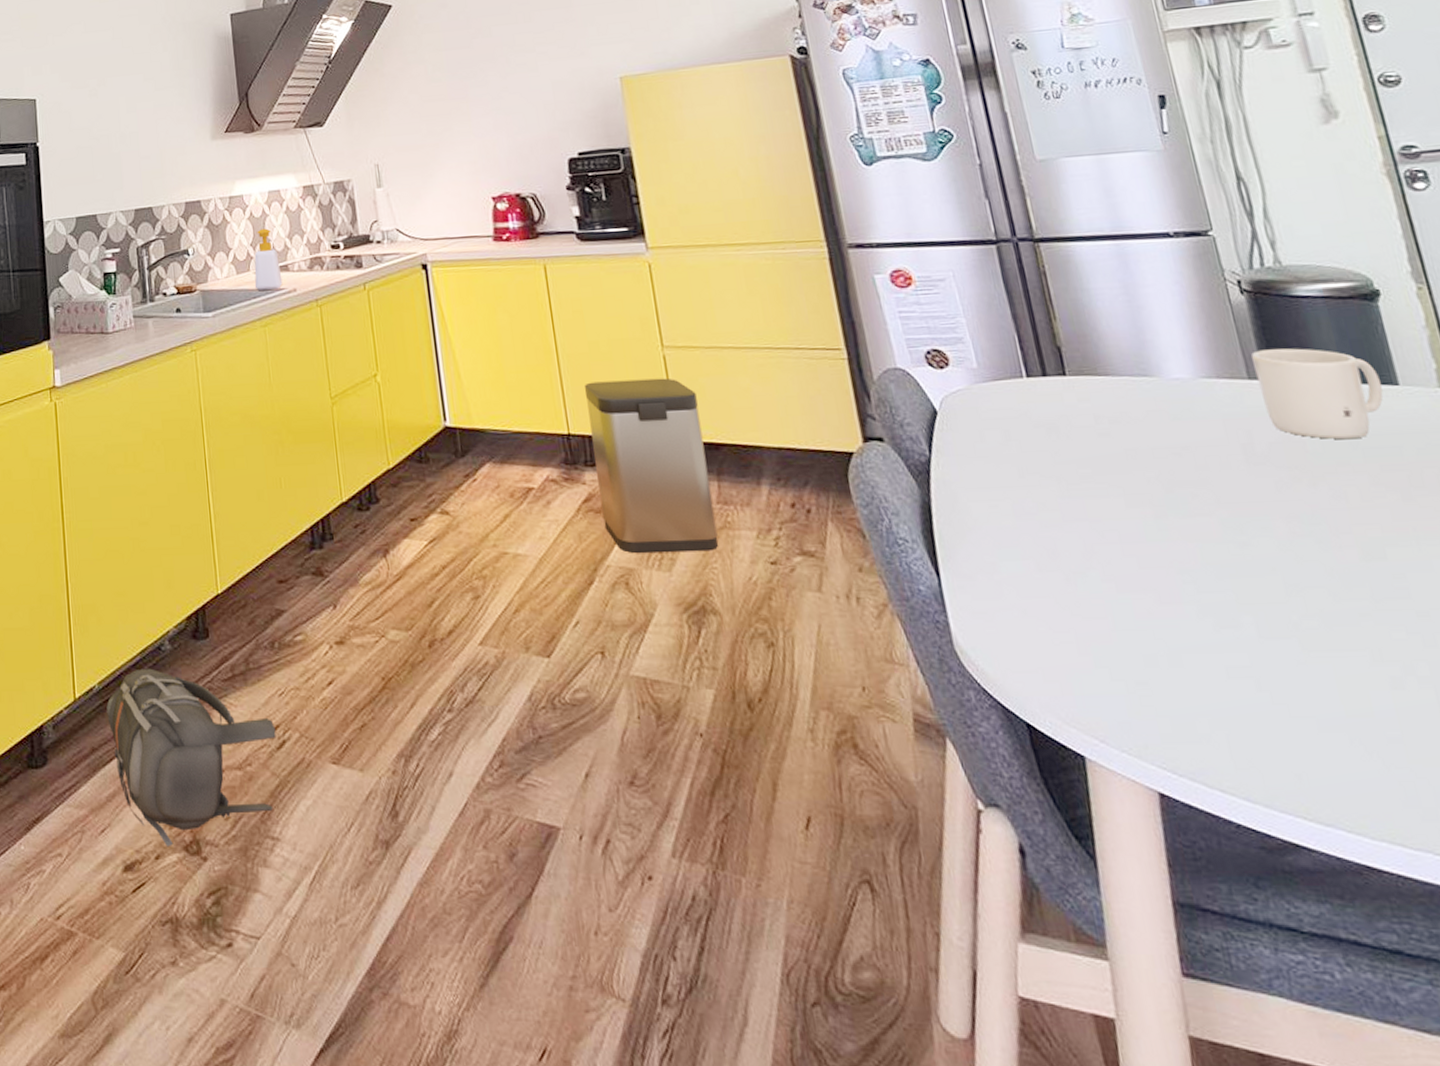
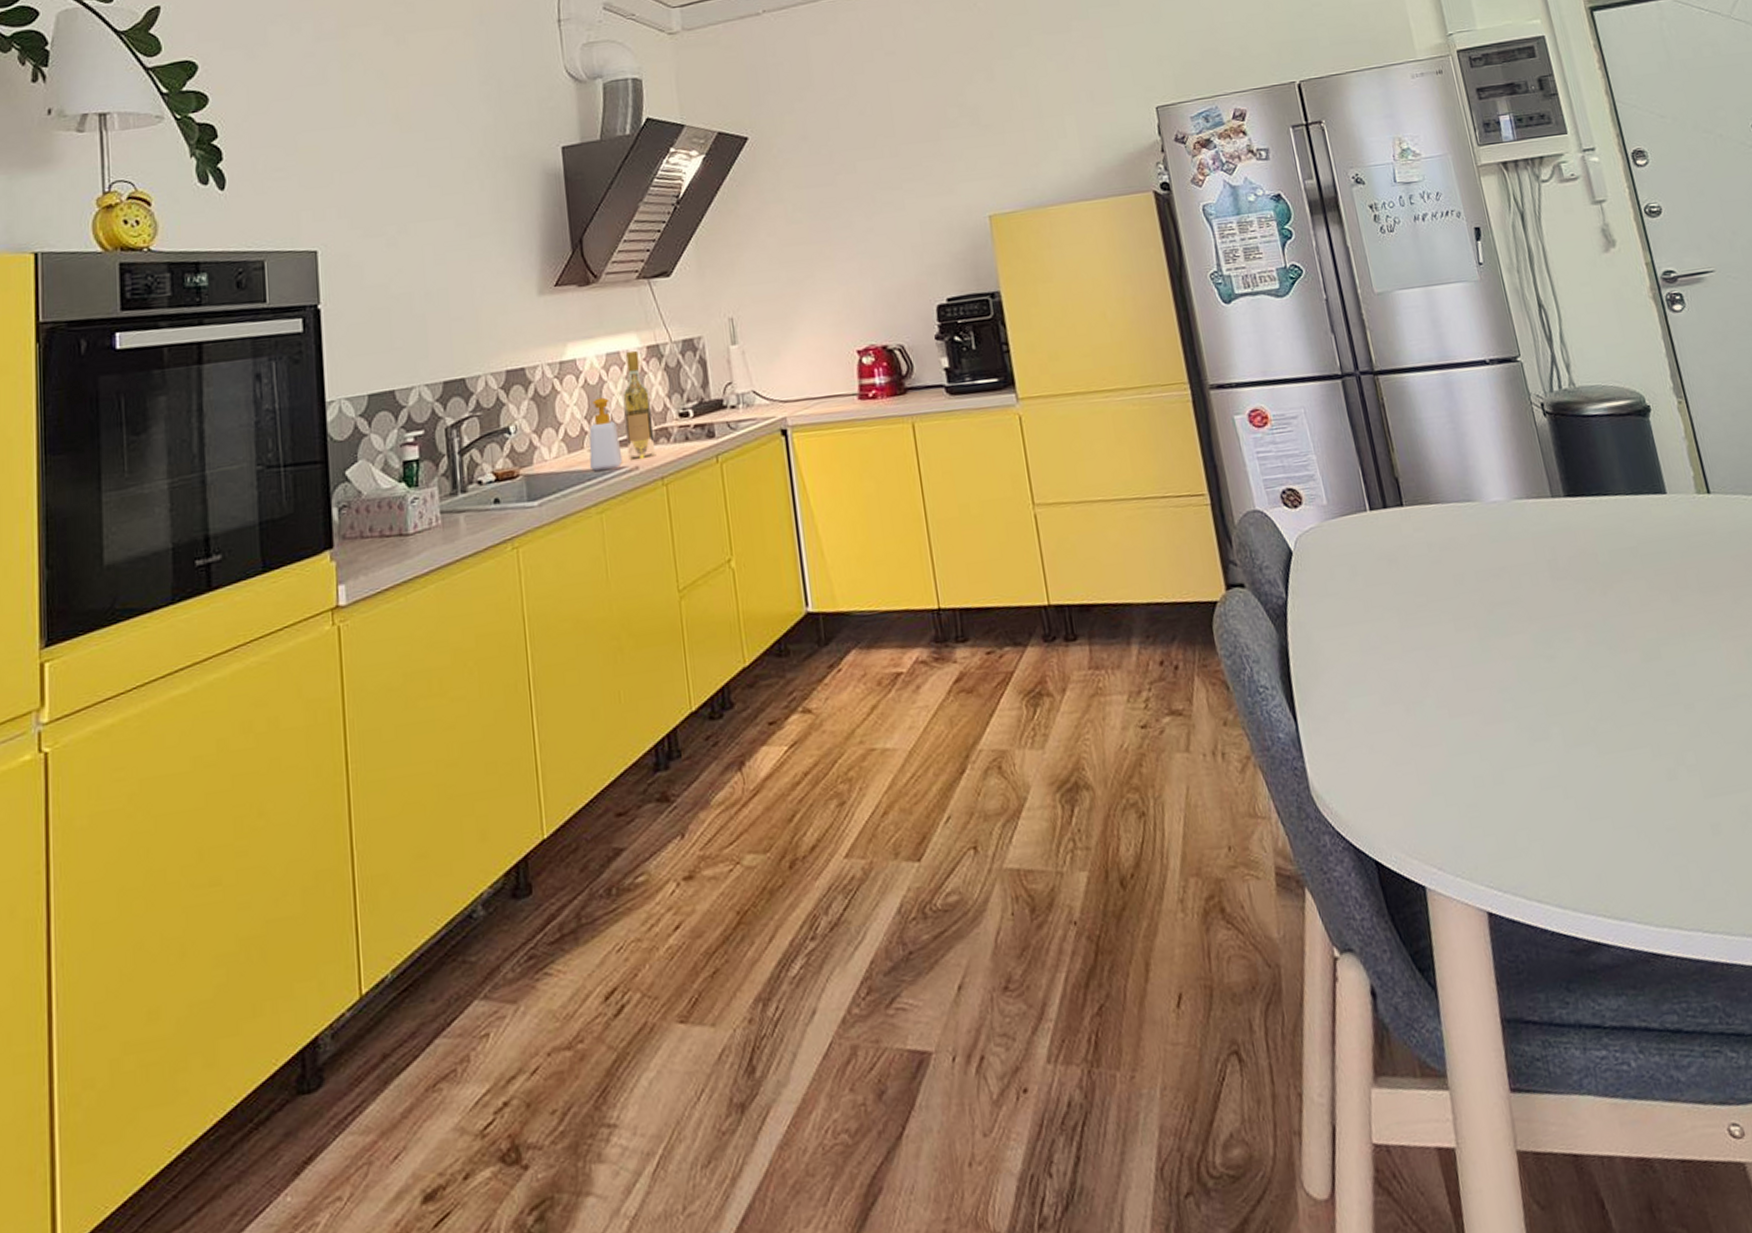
backpack: present [106,668,276,847] -> none [402,942,614,1162]
bottle: none [282,189,311,284] -> present [622,350,656,461]
pedal bin: present [585,378,718,553] -> none [955,538,1090,733]
mug: present [1251,348,1384,440] -> none [1553,464,1656,550]

